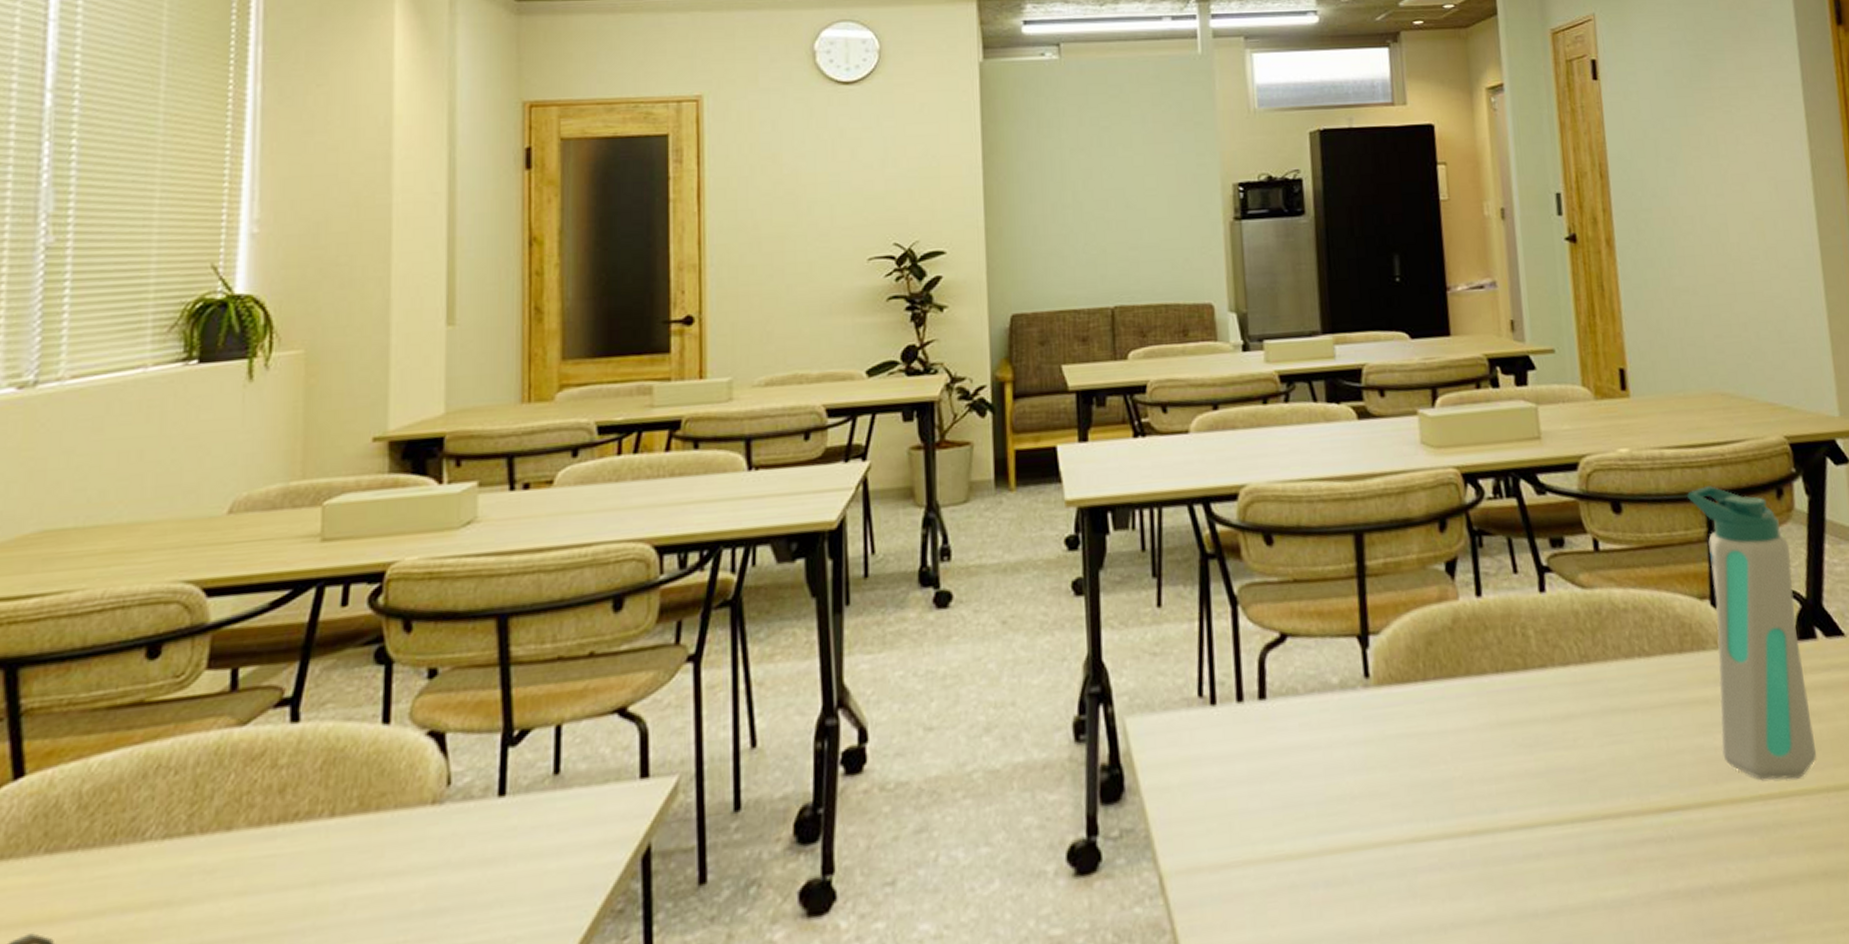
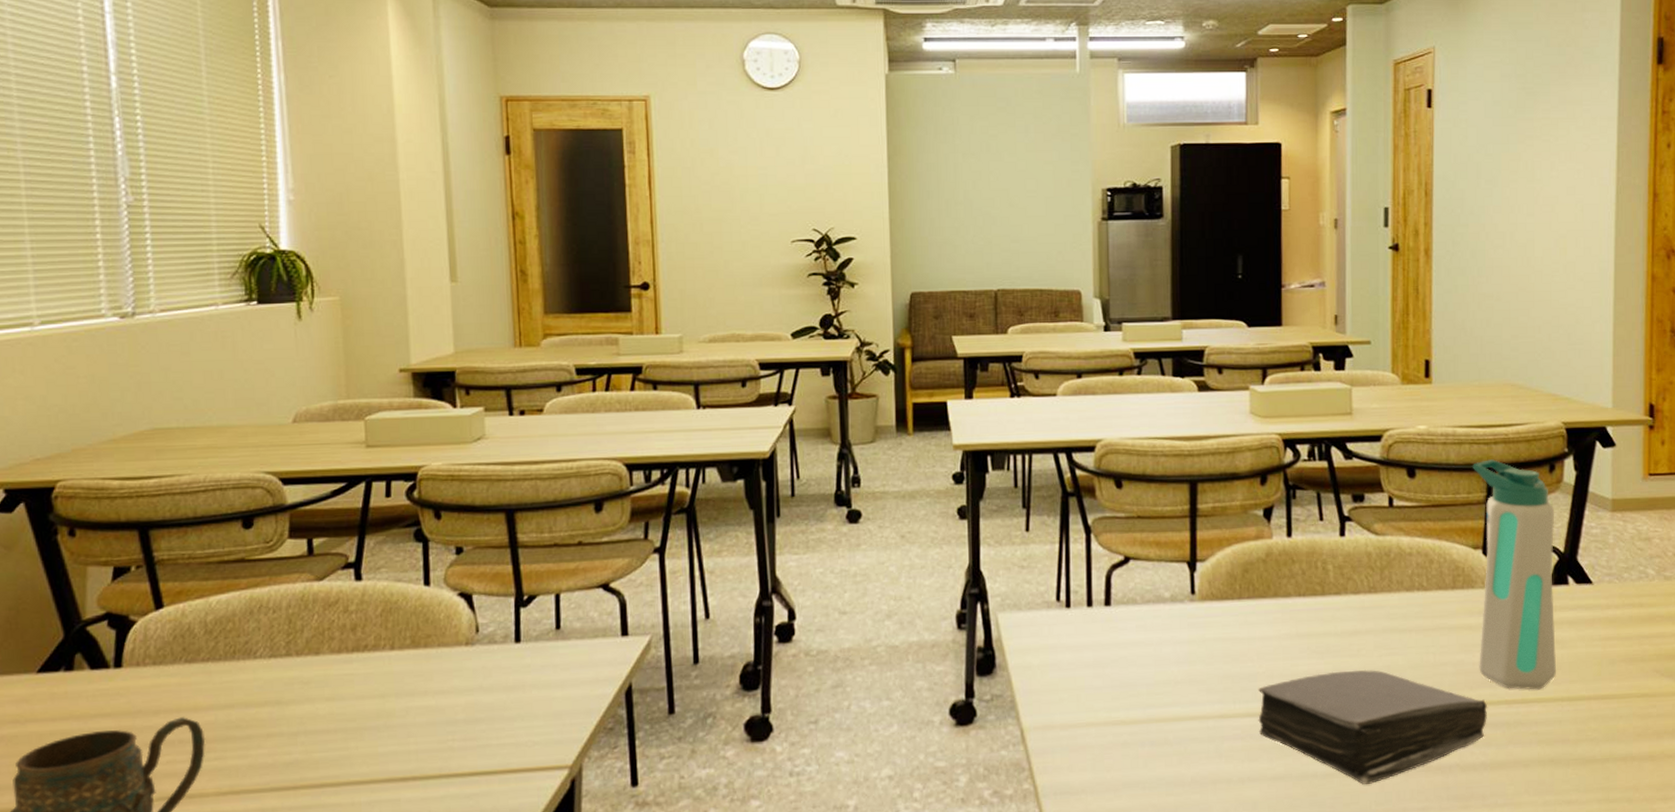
book: none [1456,765,1740,924] -> present [1258,669,1488,785]

